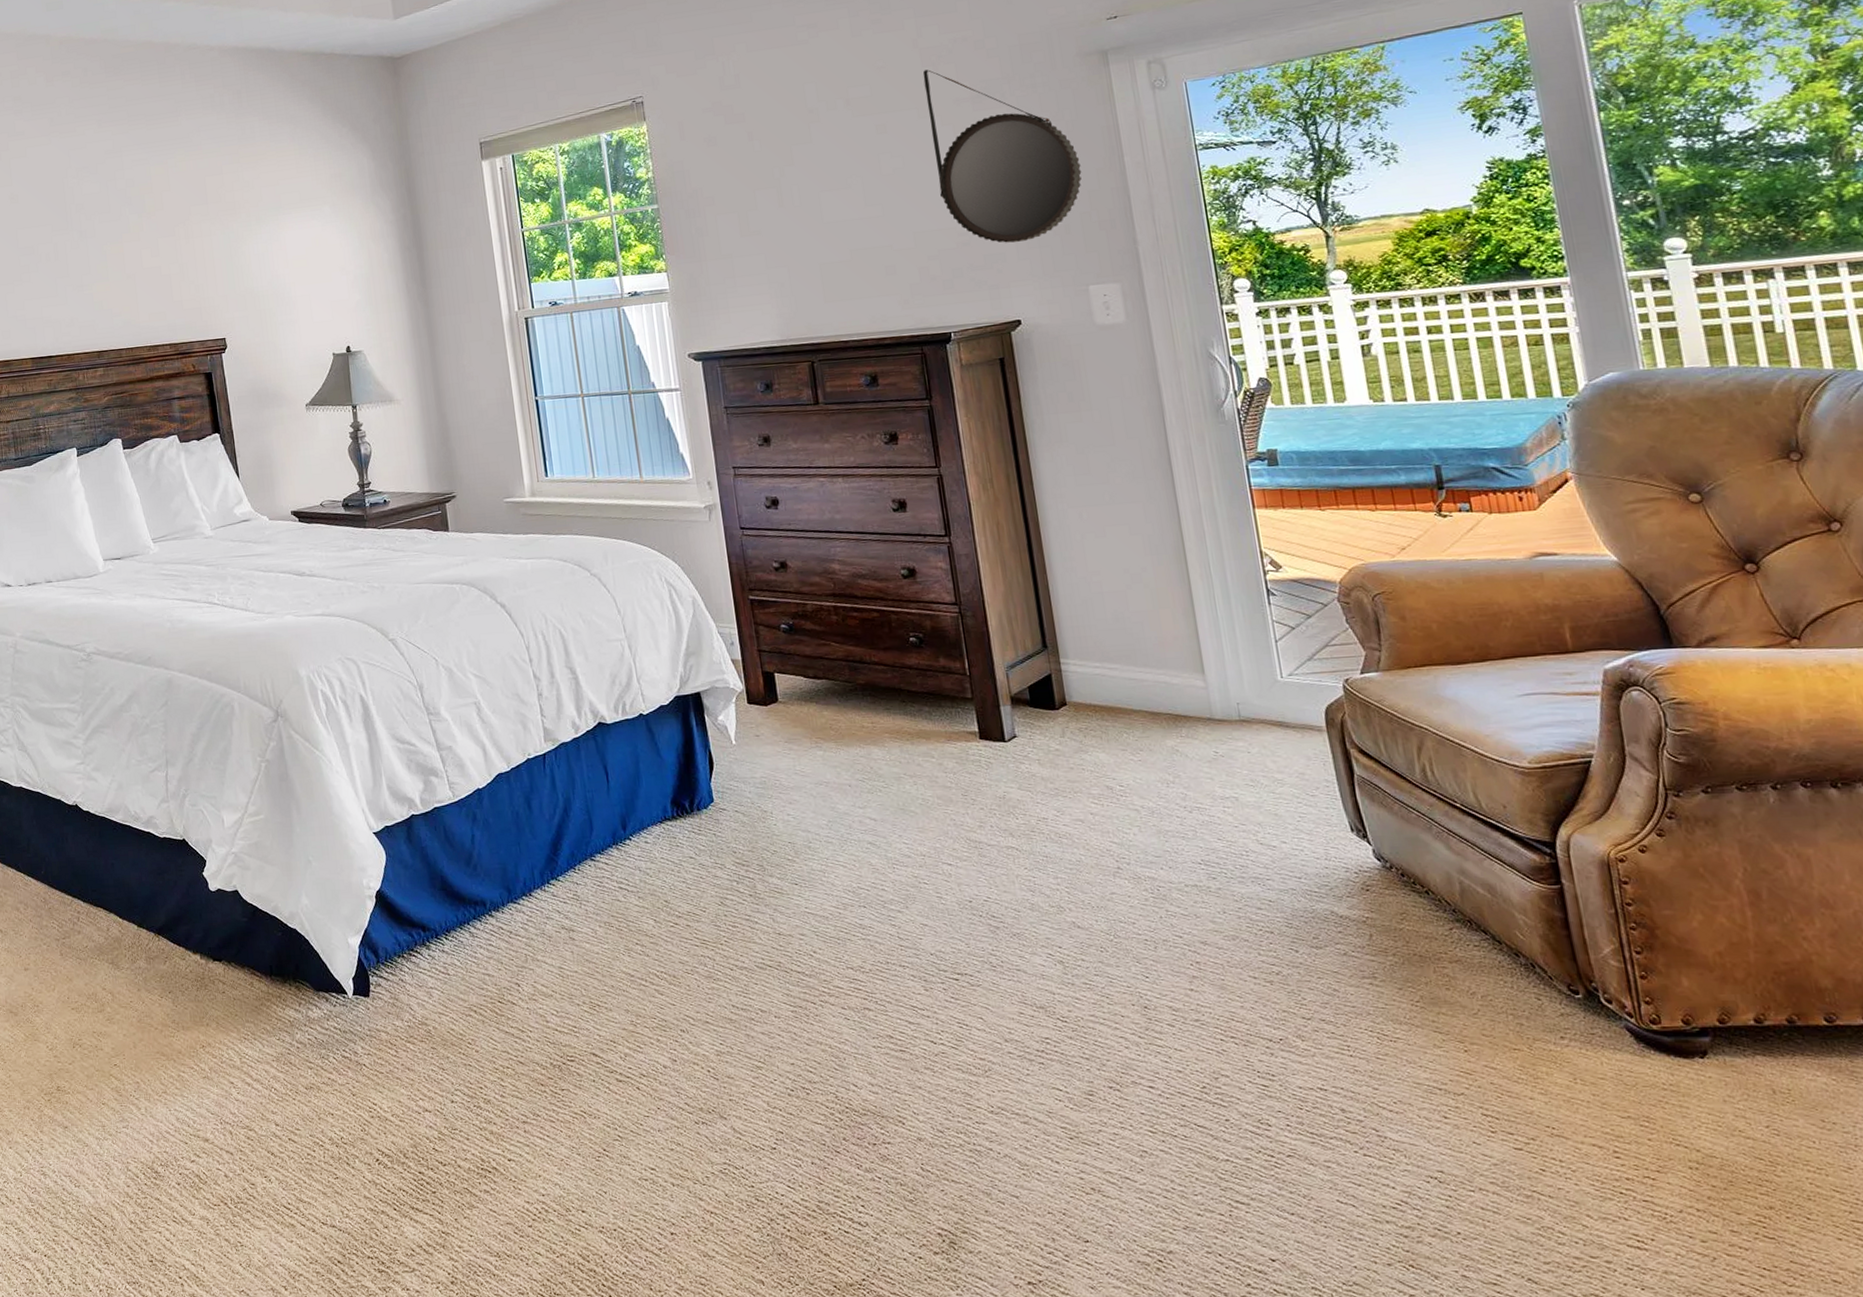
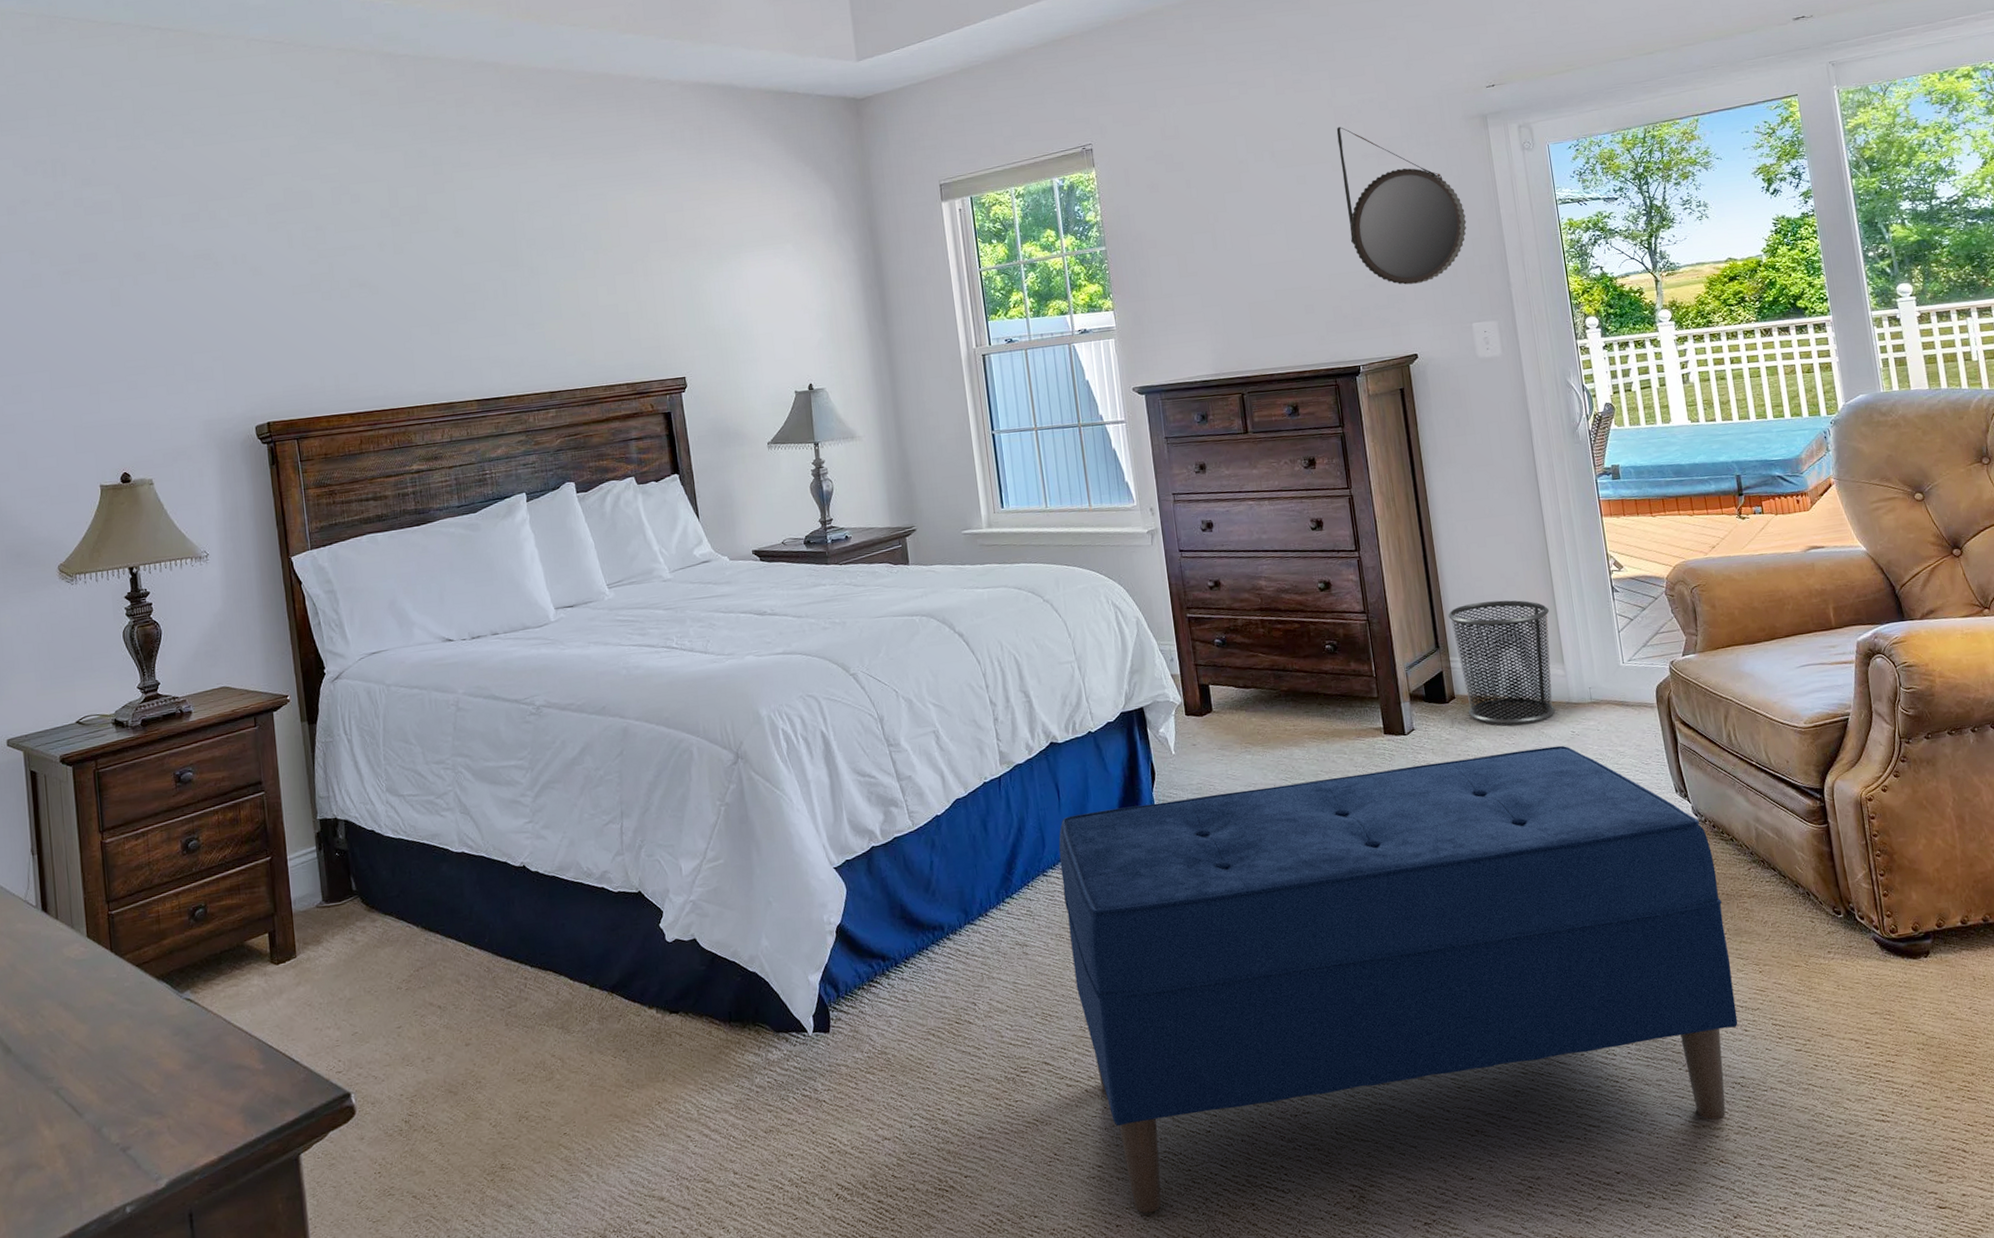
bench: none [607,766,1435,1225] -> present [1058,745,1738,1214]
waste bin: none [1058,598,1194,739] -> present [1448,600,1556,725]

